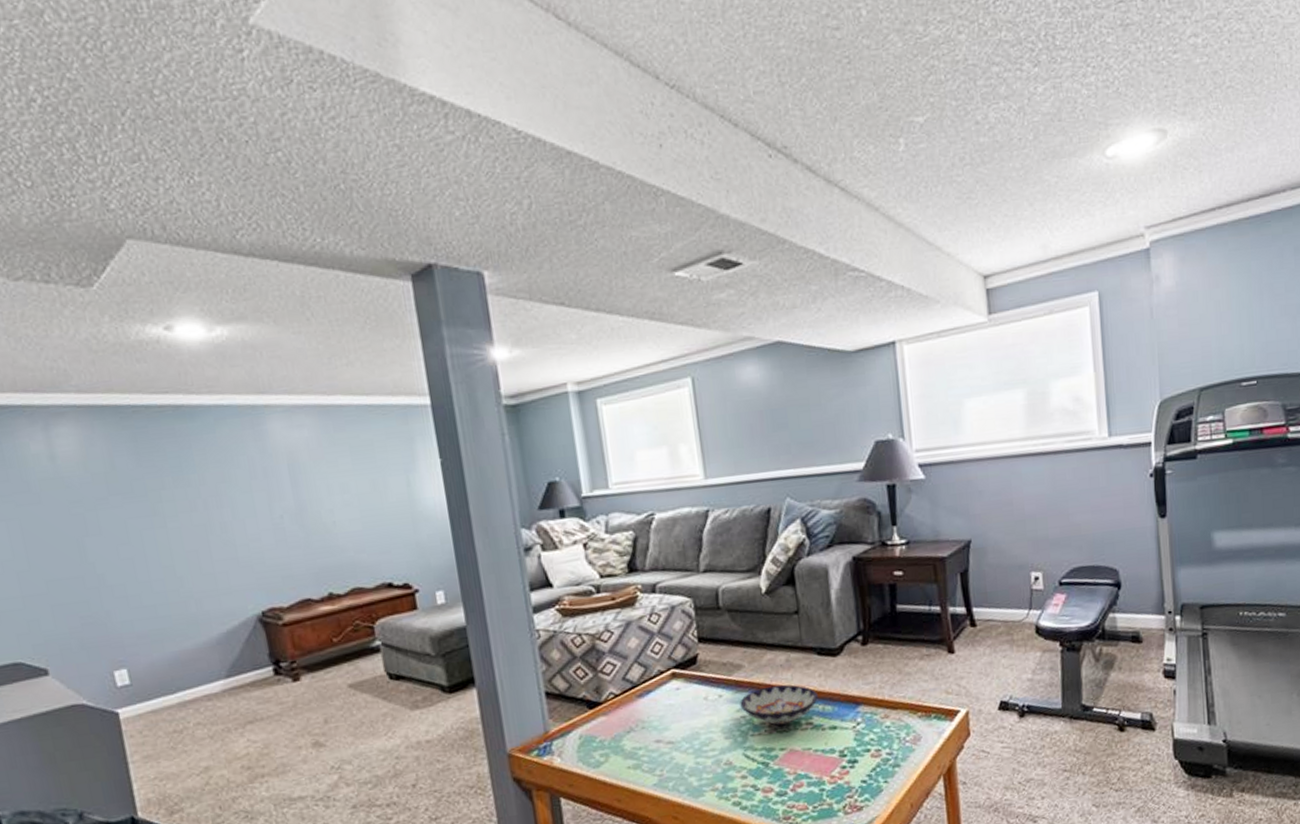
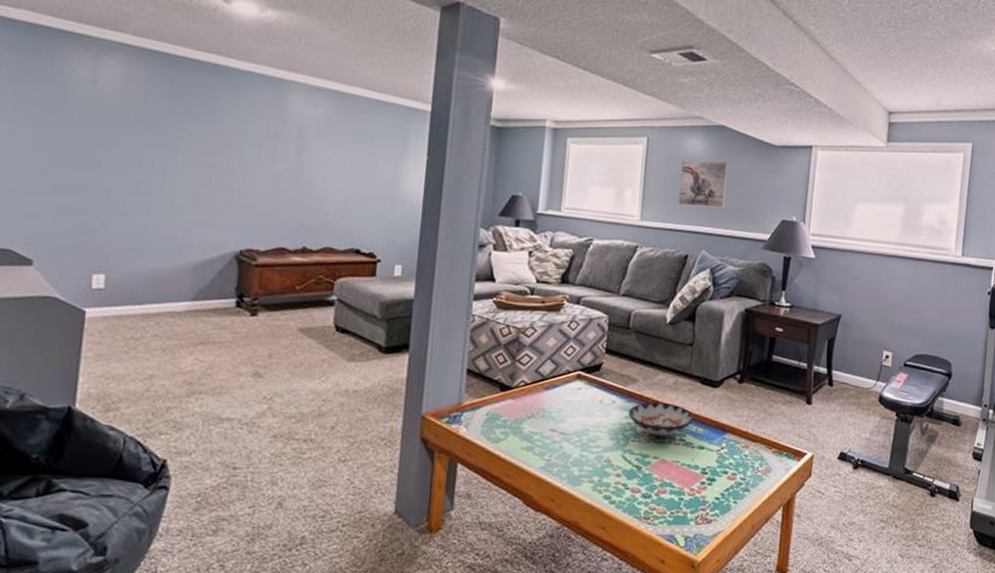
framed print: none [738,385,803,451] -> present [678,160,729,209]

